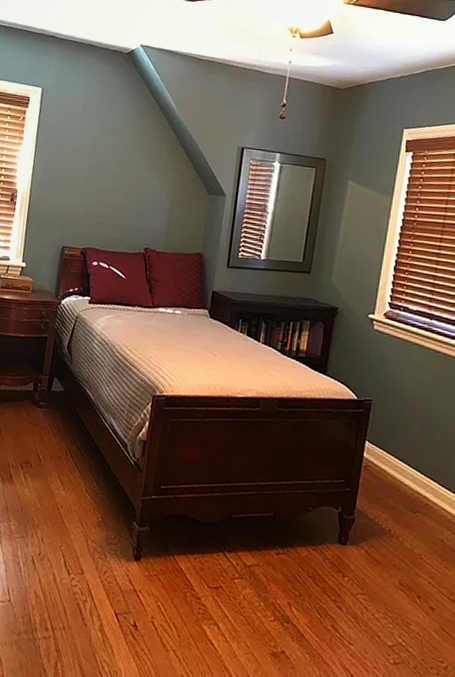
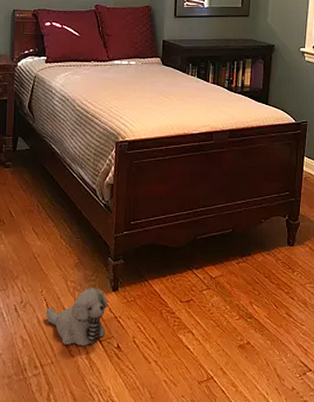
plush toy: none [62,551,129,617] -> present [46,287,109,347]

